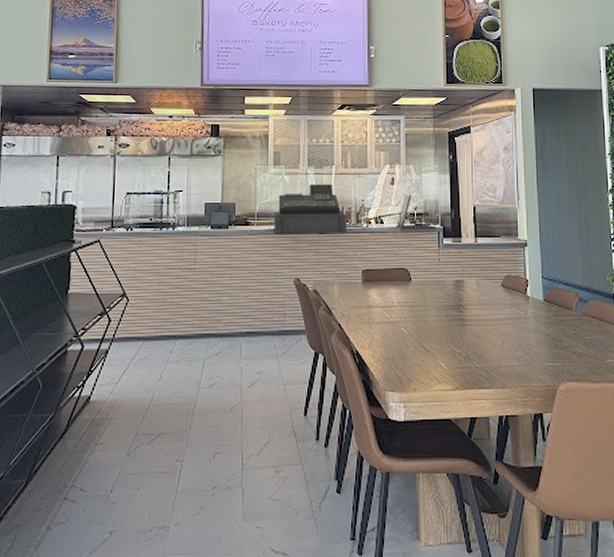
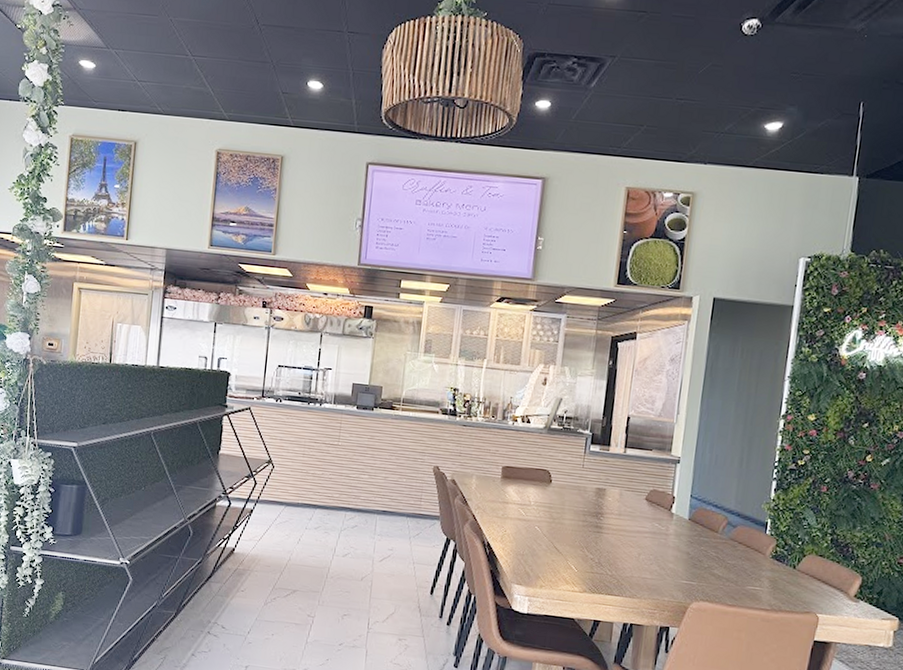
cash register: present [274,184,348,234] -> none [418,375,493,428]

